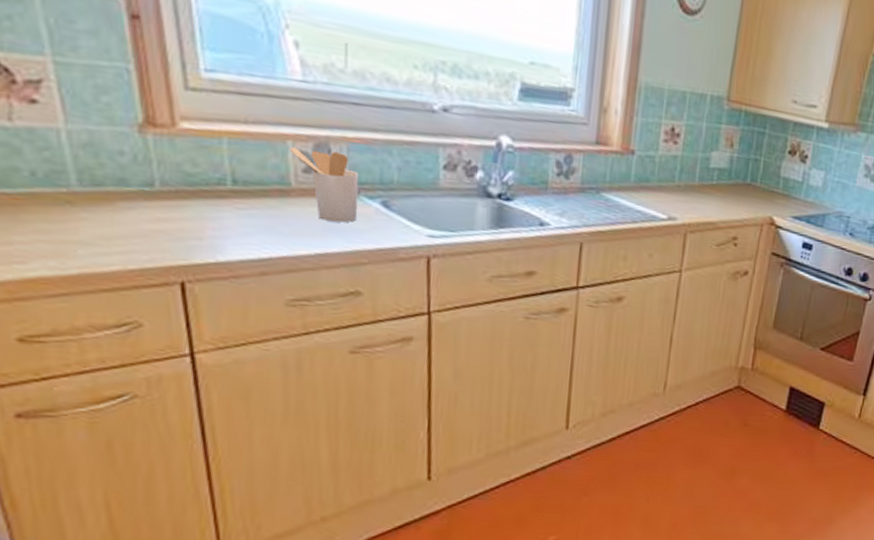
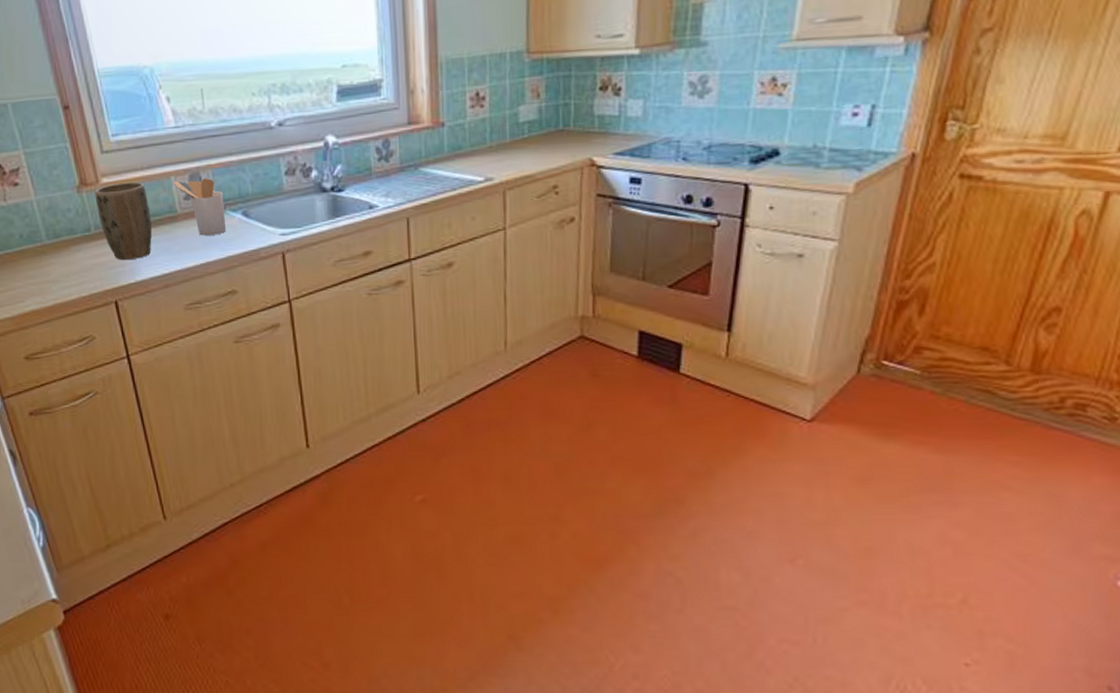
plant pot: none [167,132,251,234] -> present [95,182,152,261]

